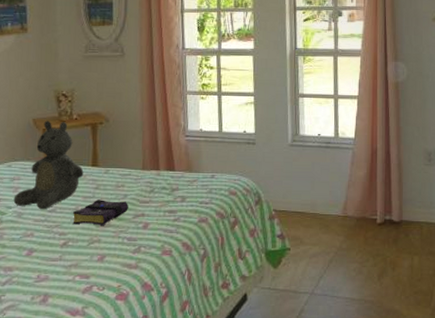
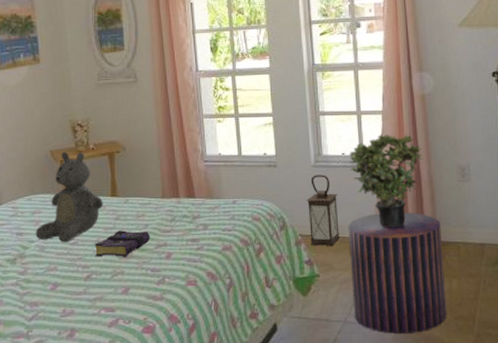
lantern: none [282,153,312,221] -> present [306,175,340,246]
stool: none [319,192,408,306] -> present [348,212,447,334]
potted plant: none [324,117,394,206] -> present [349,134,424,228]

